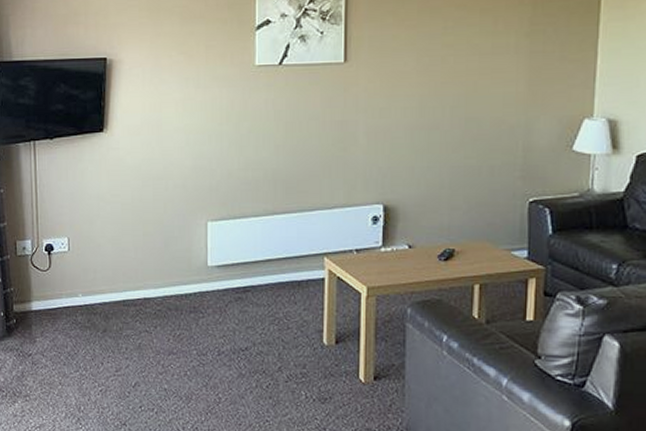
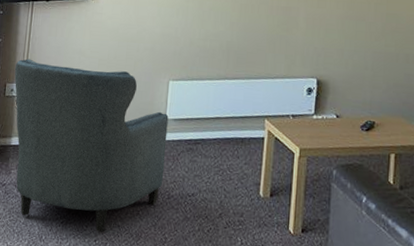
armchair: none [23,210,211,397] -> present [14,58,169,232]

